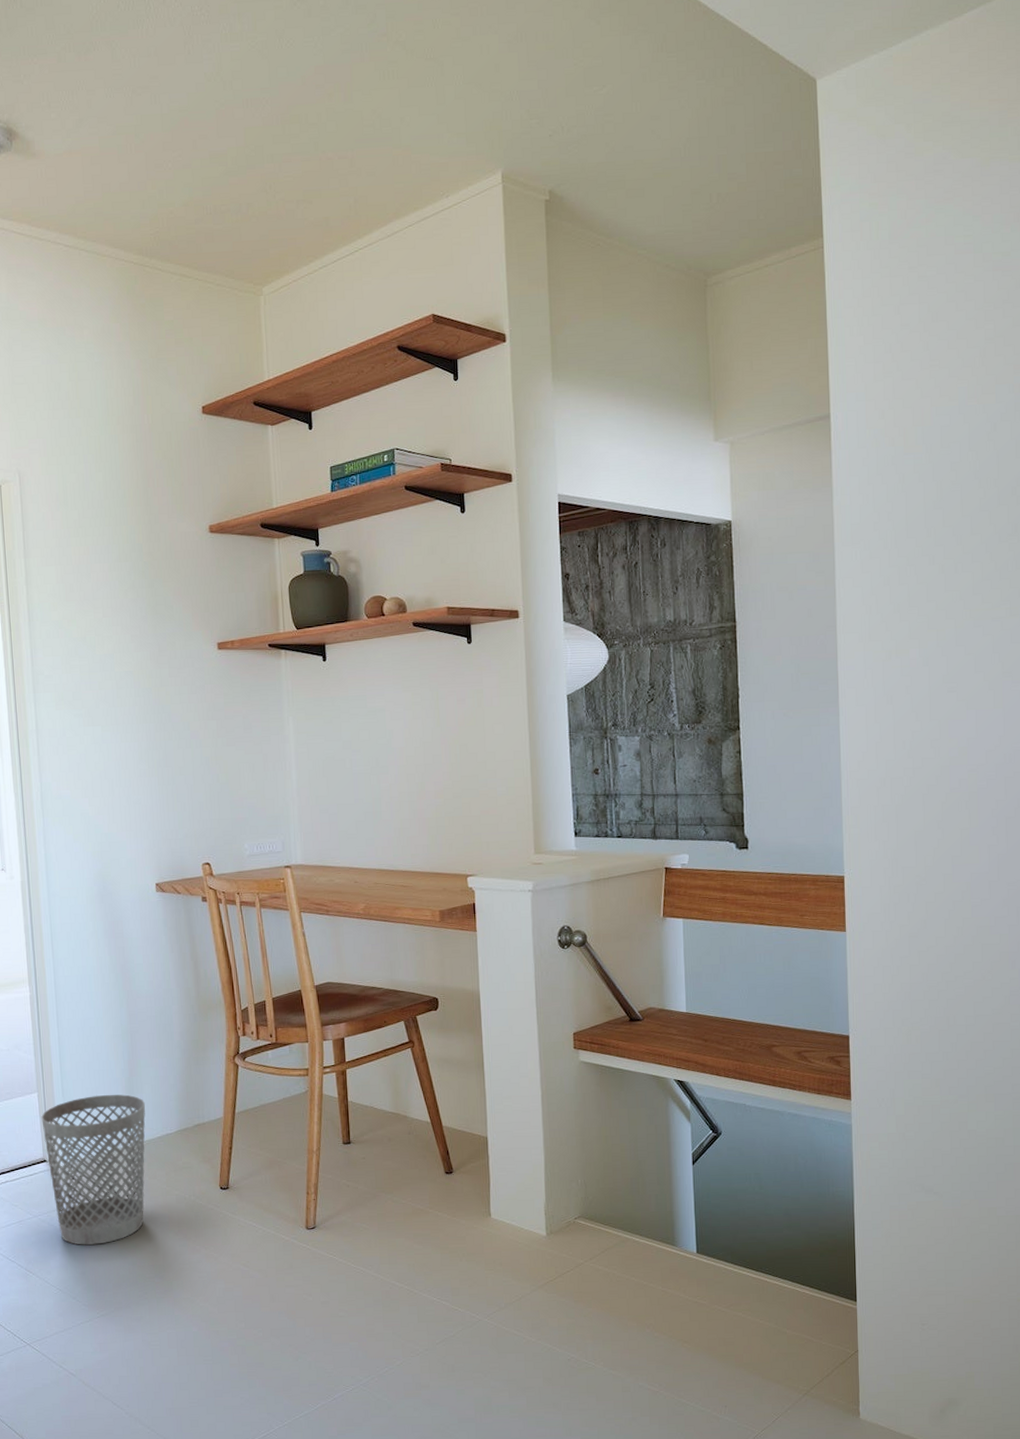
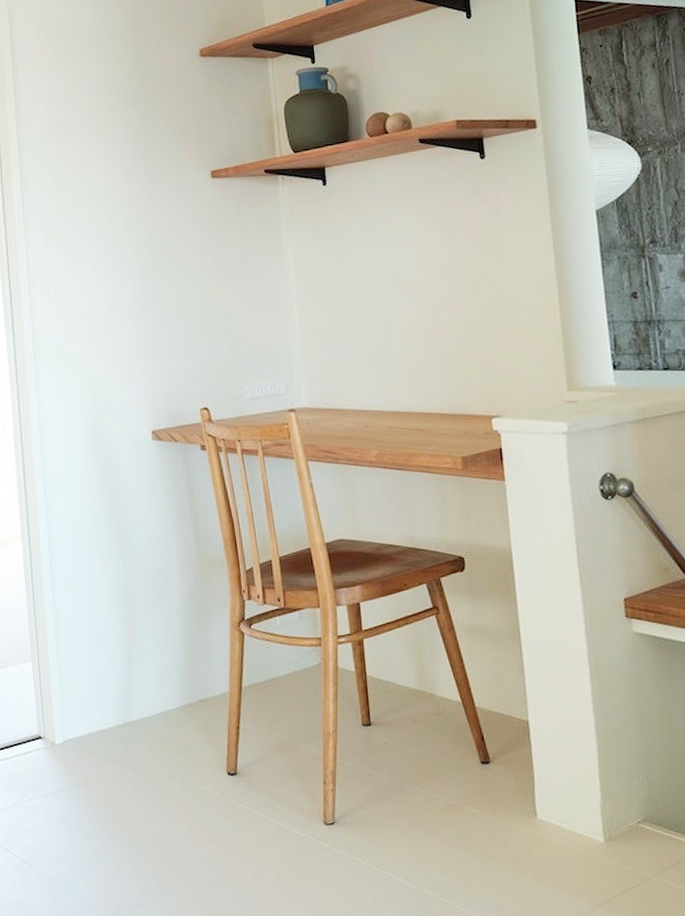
wastebasket: present [41,1094,146,1245] -> none [36,664,146,835]

